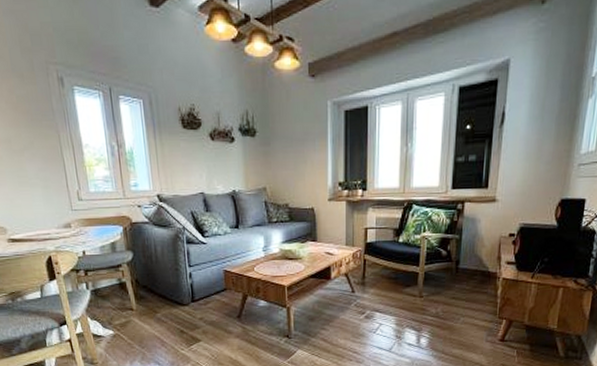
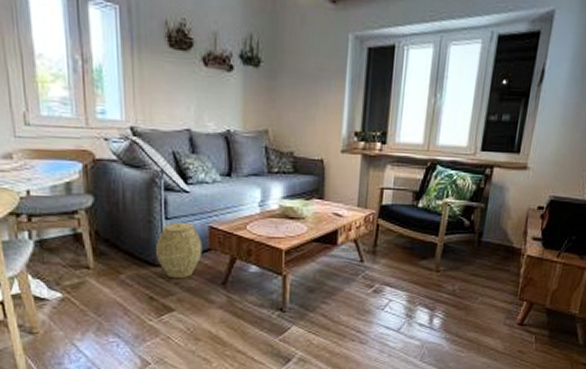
woven basket: none [183,269,220,315] -> present [156,223,203,279]

